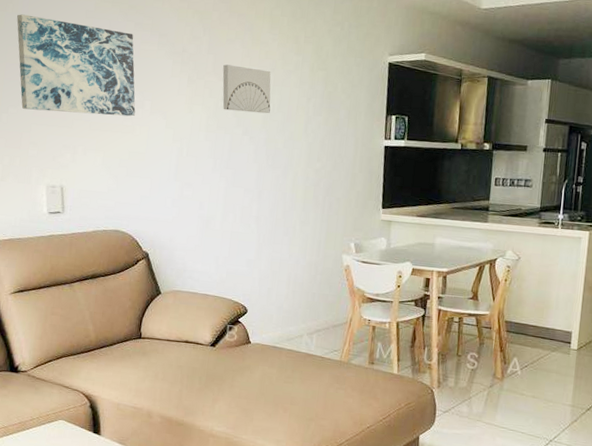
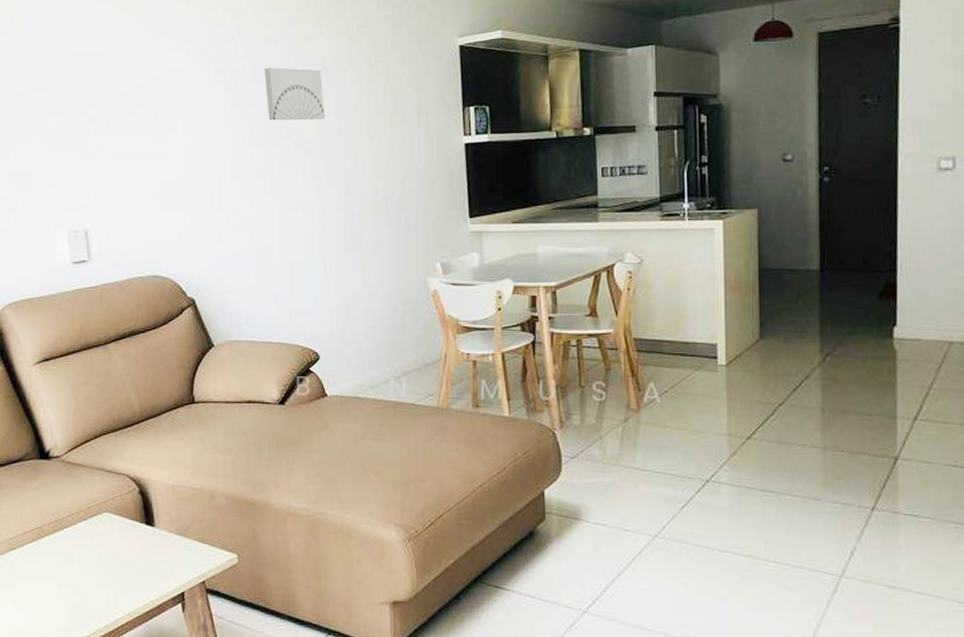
wall art: present [17,14,136,117] -> none [19,34,166,144]

